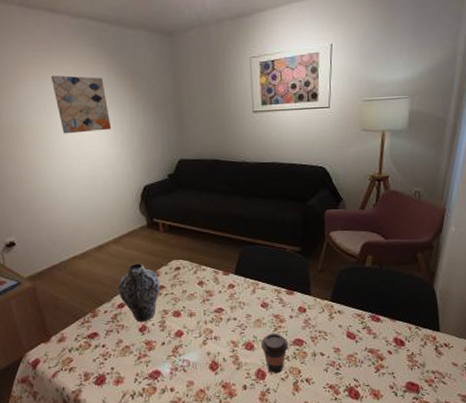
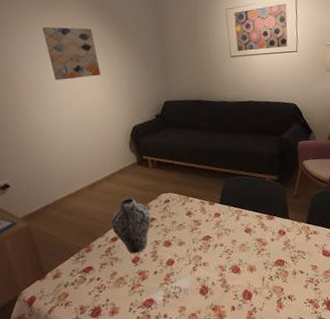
coffee cup: present [261,333,289,374] -> none [246,255,272,294]

